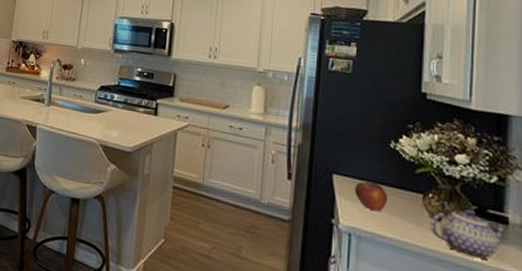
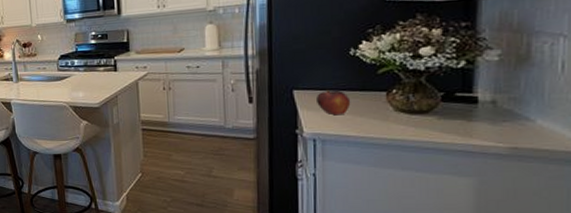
teapot: present [430,208,507,260] -> none [395,96,476,140]

